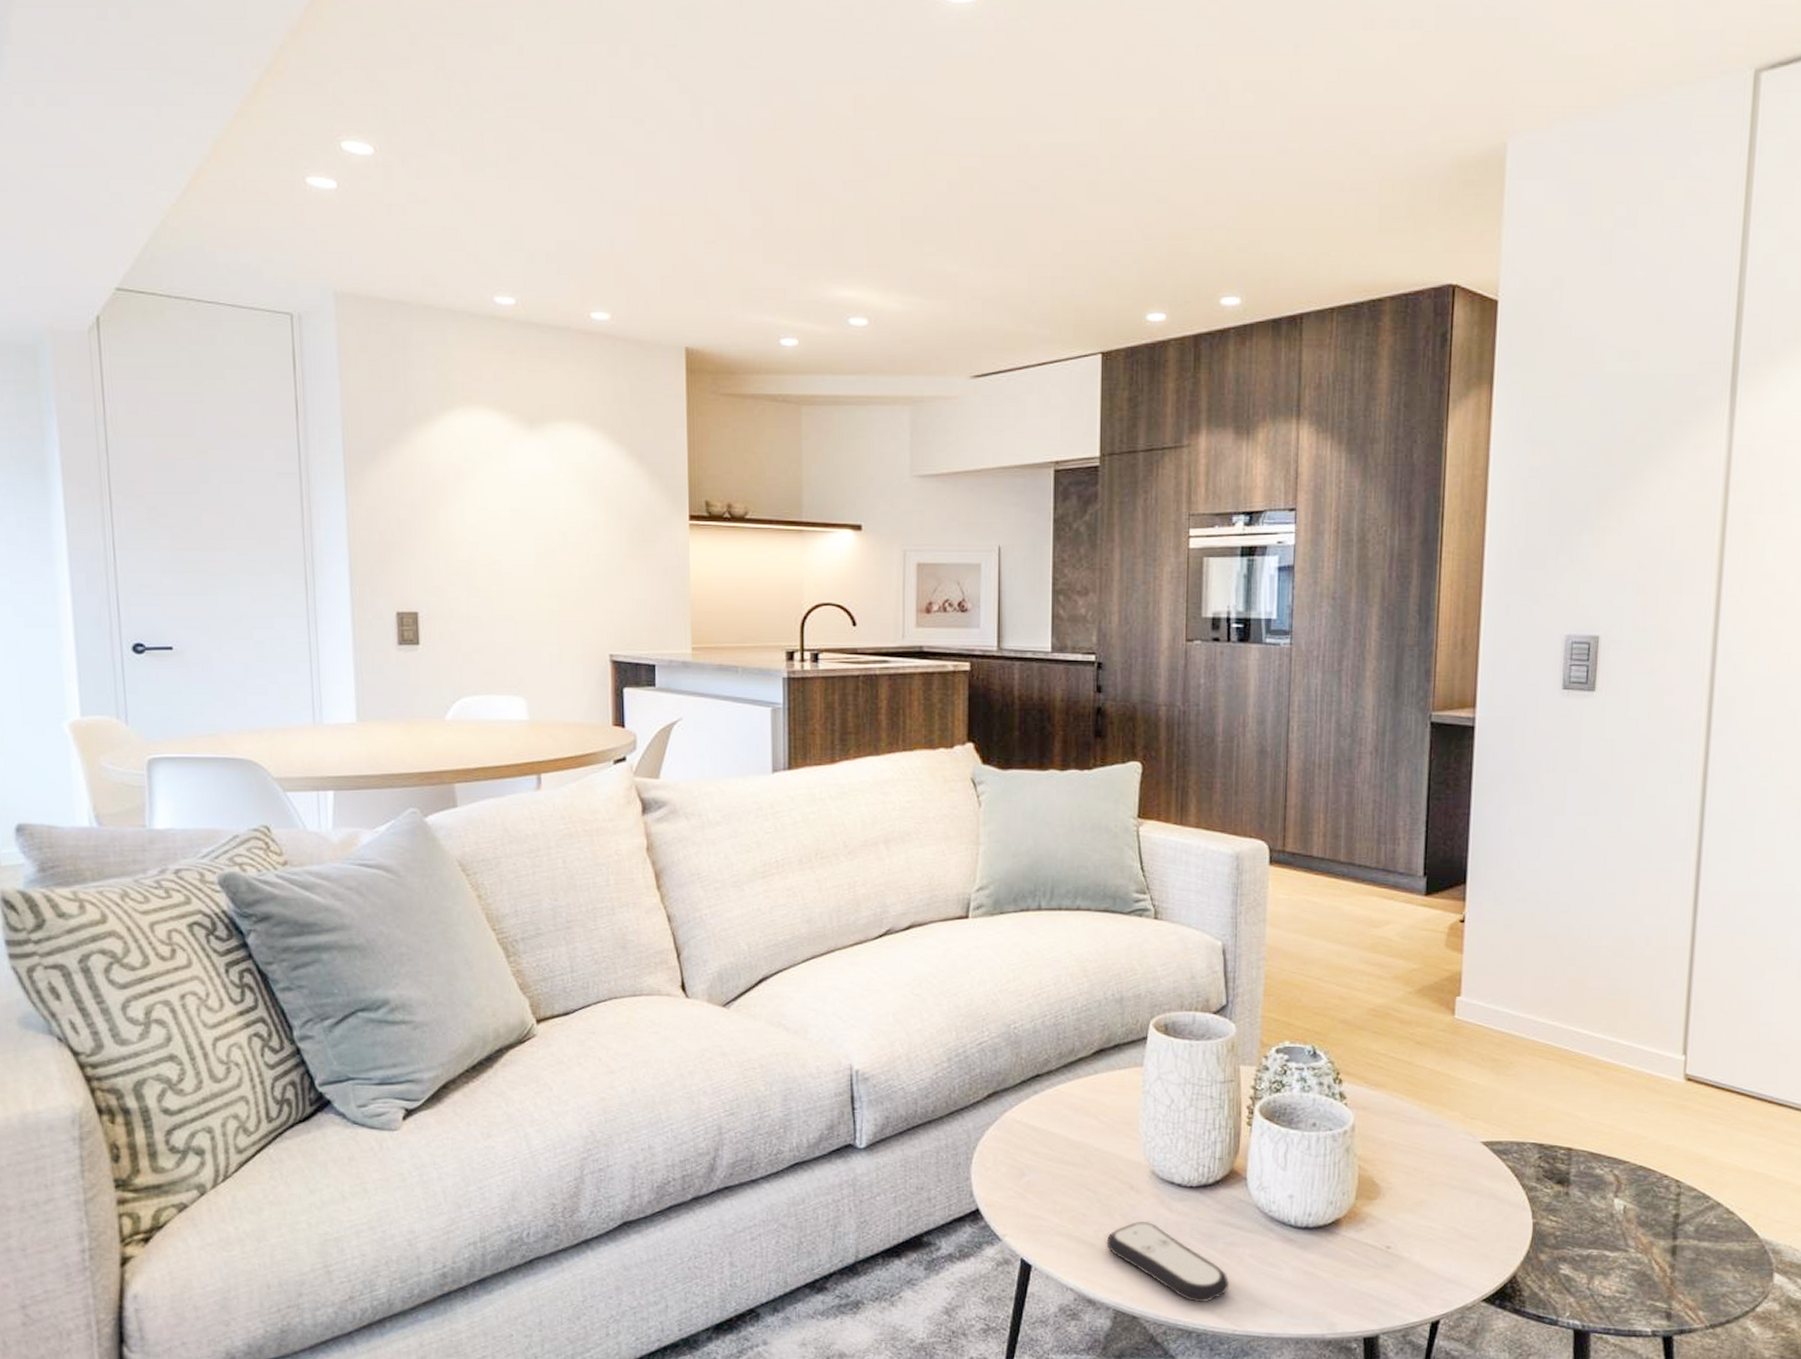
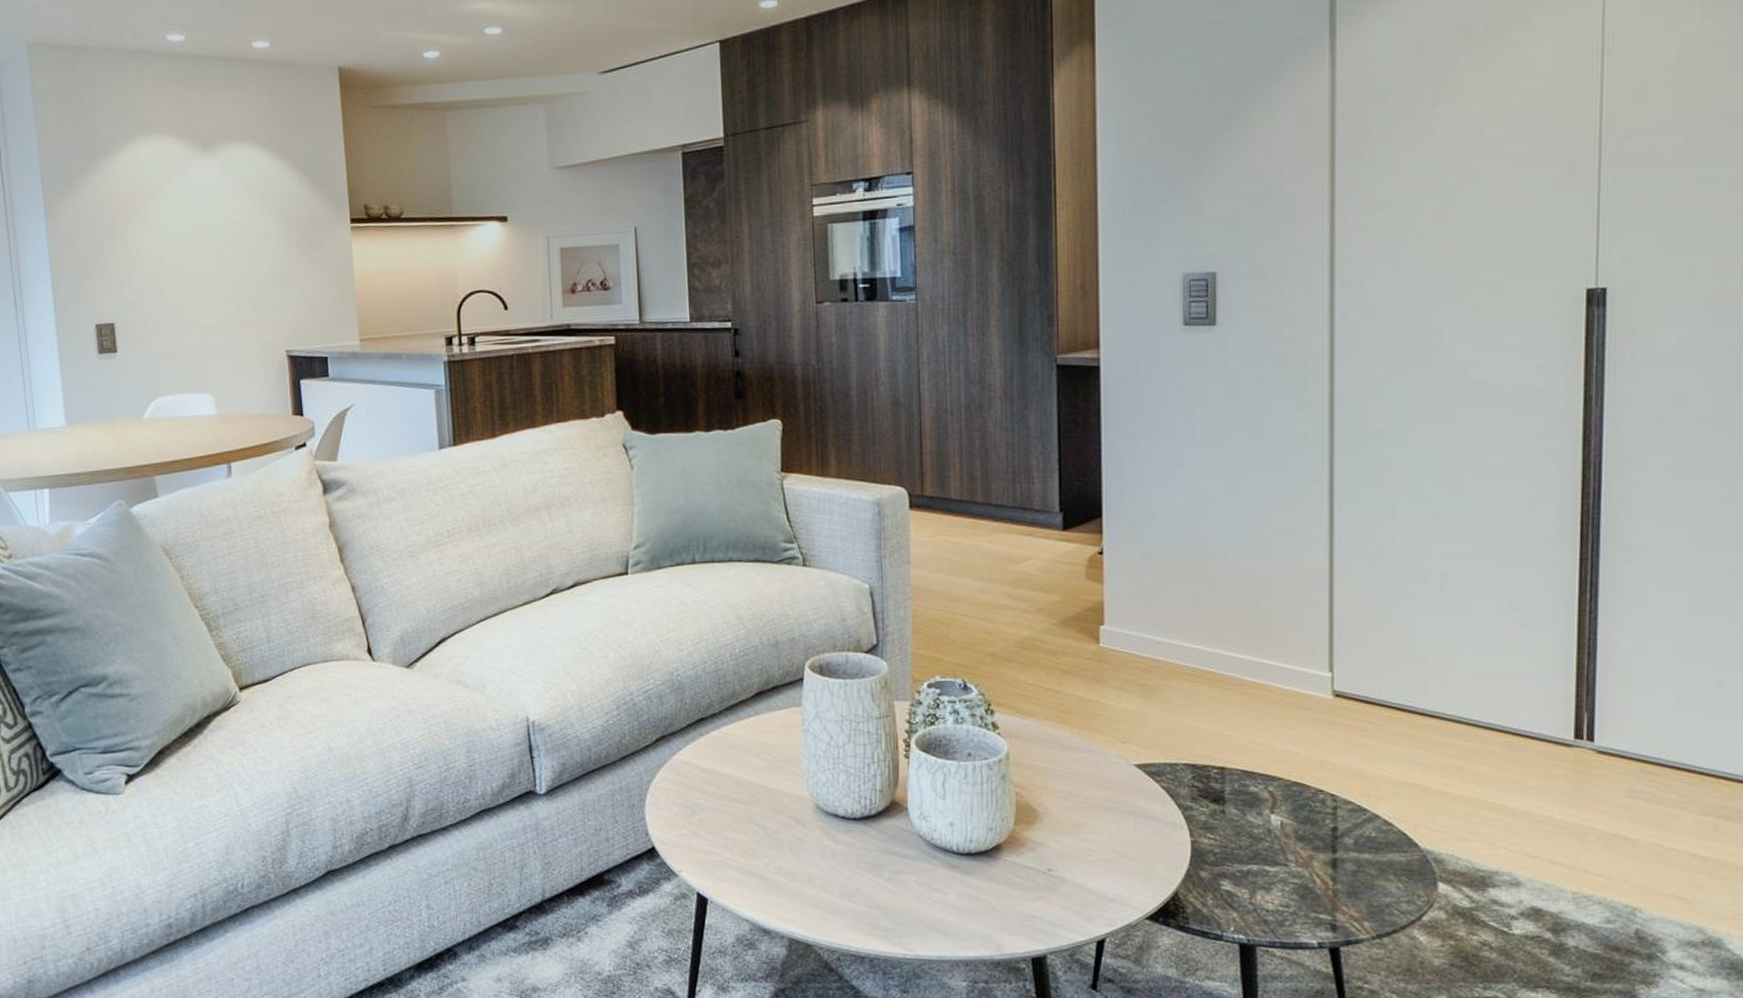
remote control: present [1106,1221,1230,1303] -> none [777,852,898,929]

